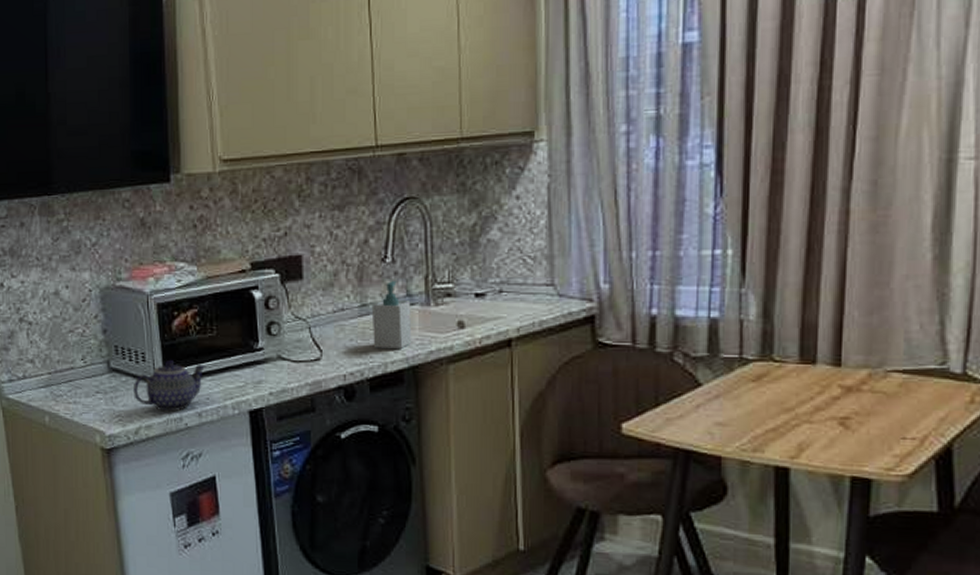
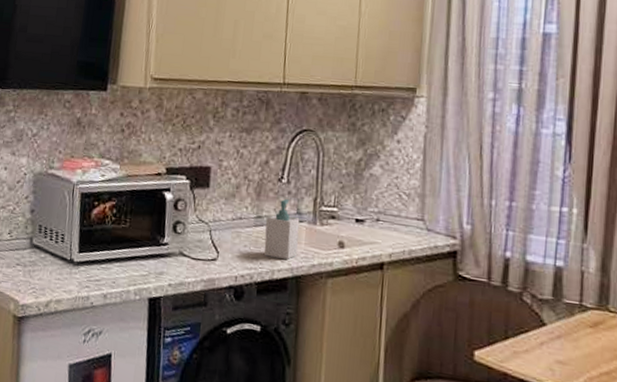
teapot: present [132,359,206,412] -> none [49,243,116,291]

